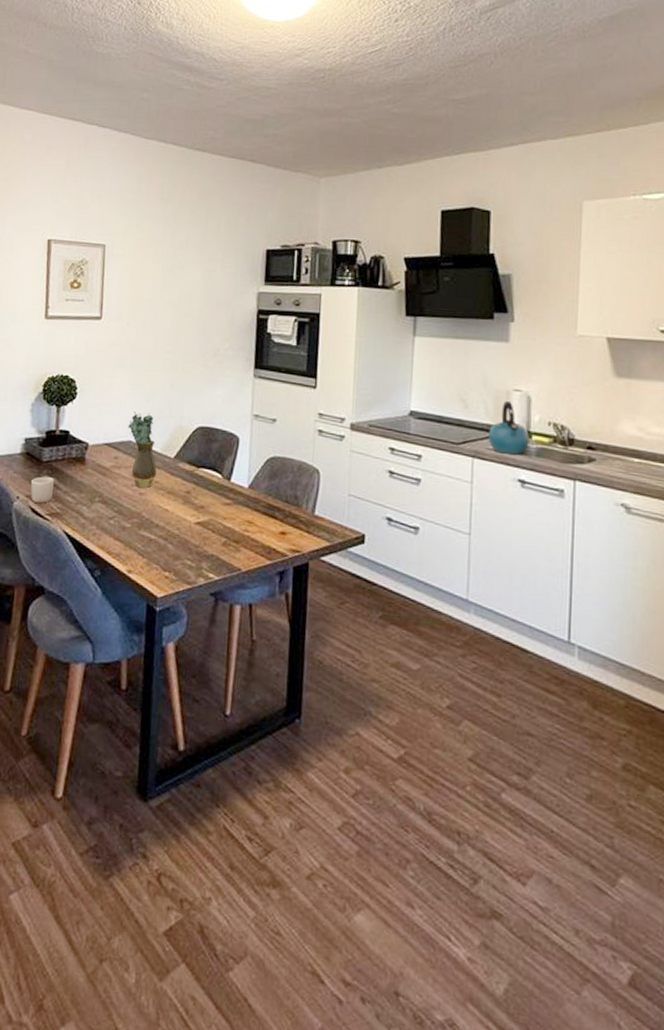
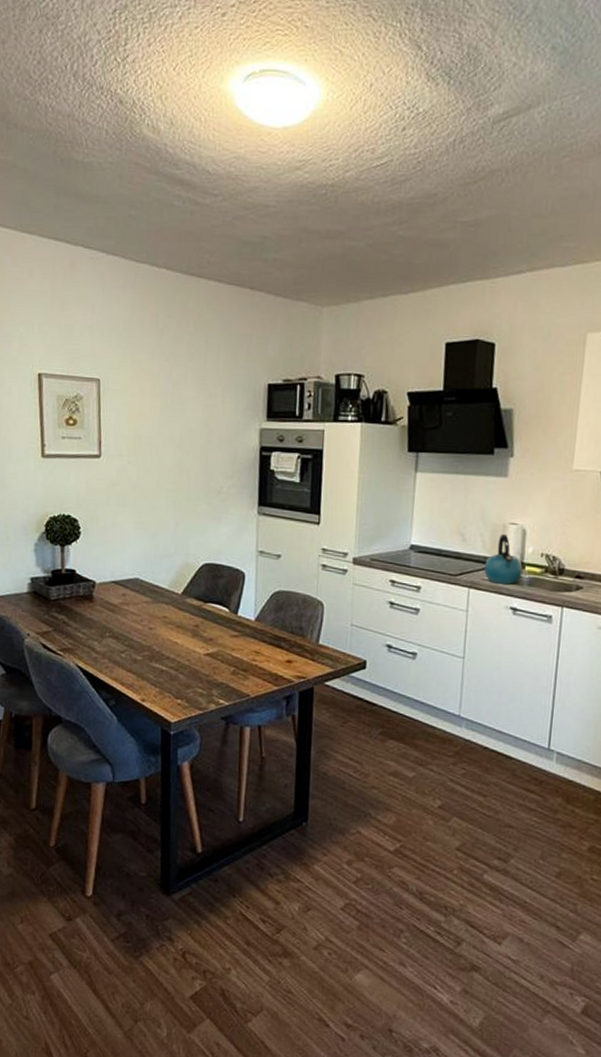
cup: present [30,476,55,503] -> none [40,614,65,640]
vase: present [128,411,157,489] -> none [134,550,165,624]

